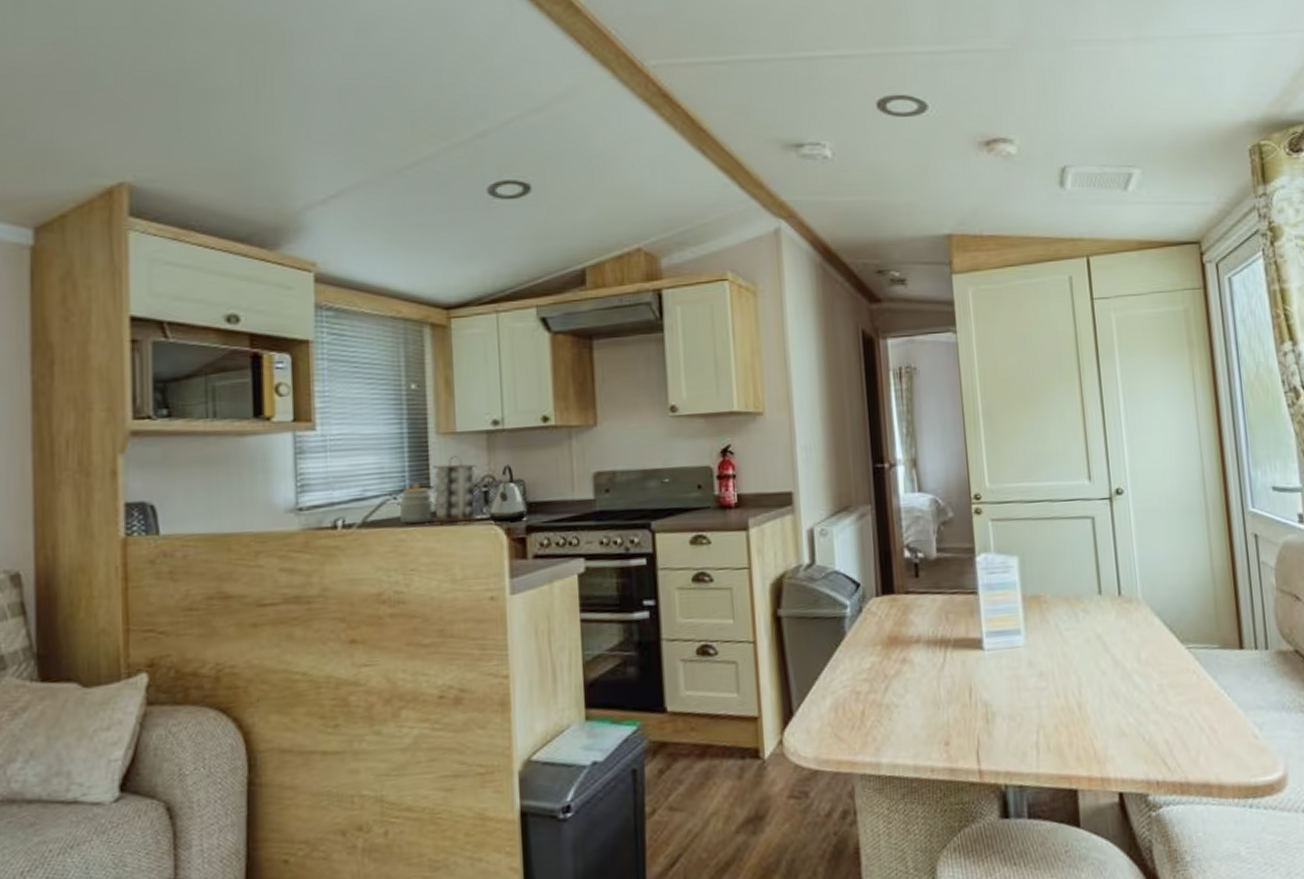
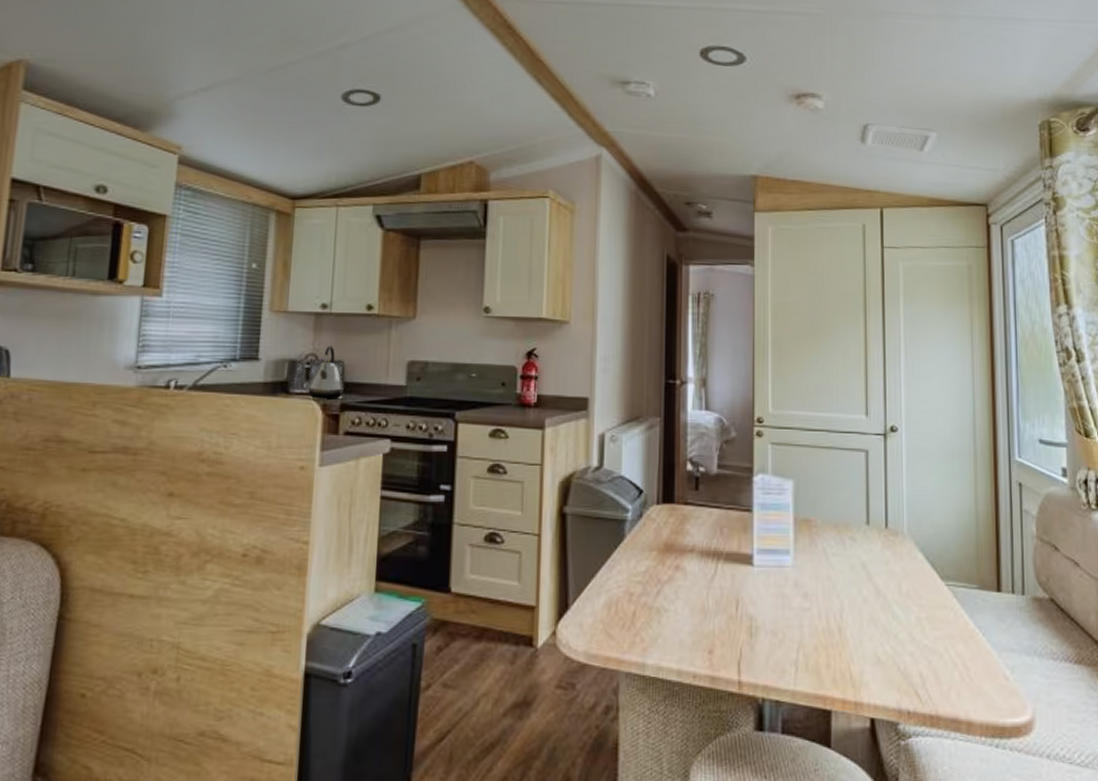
jar: present [399,482,432,524] -> none [227,353,259,391]
spice rack: present [432,455,477,523] -> none [256,332,303,394]

